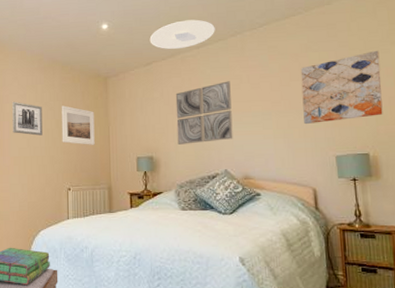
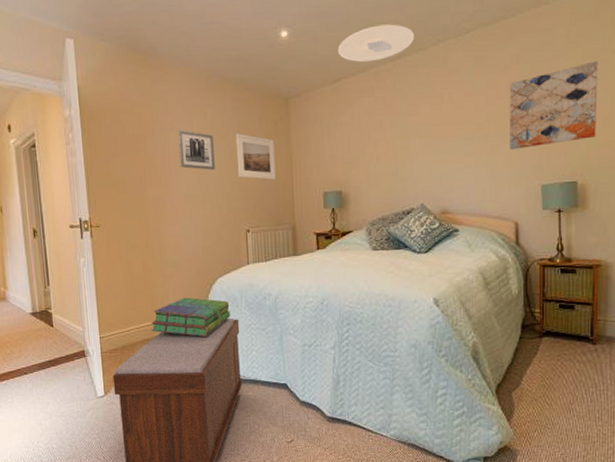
wall art: present [175,81,233,145] -> none [367,100,431,177]

